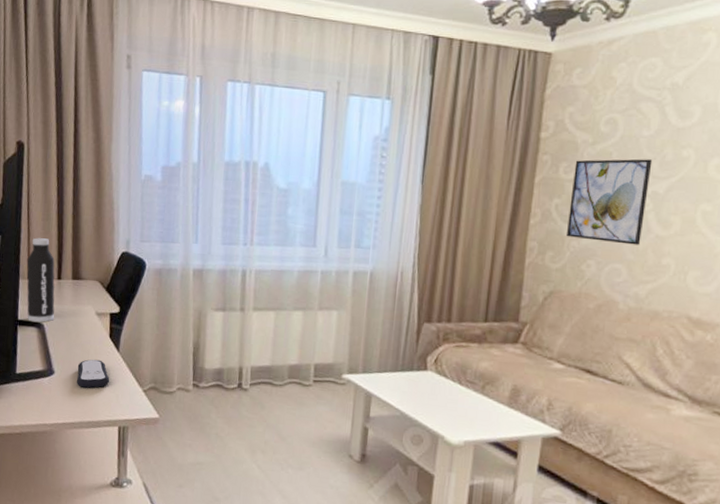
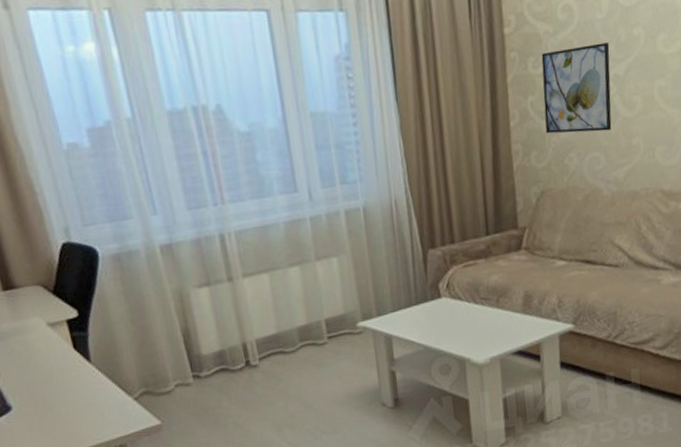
remote control: present [76,359,110,389] -> none [40,377,89,416]

